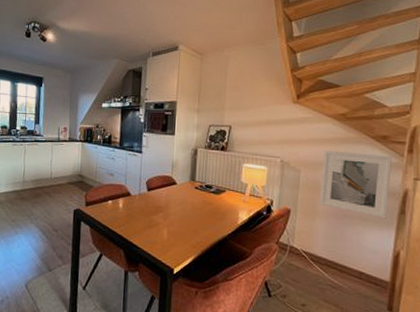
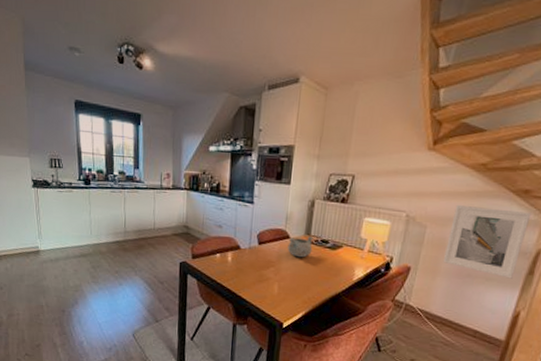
decorative bowl: none [174,181,198,203] -> present [287,235,314,258]

